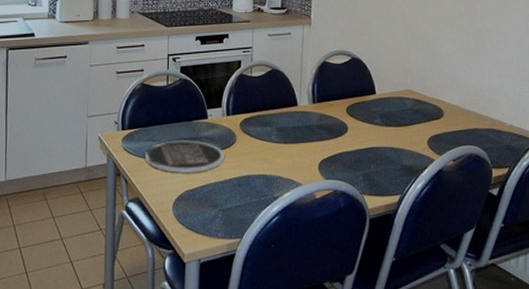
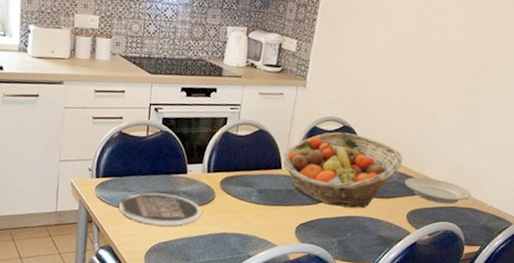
fruit basket: none [297,64,415,139] -> present [282,131,403,209]
plate: none [420,102,490,127] -> present [404,177,472,204]

